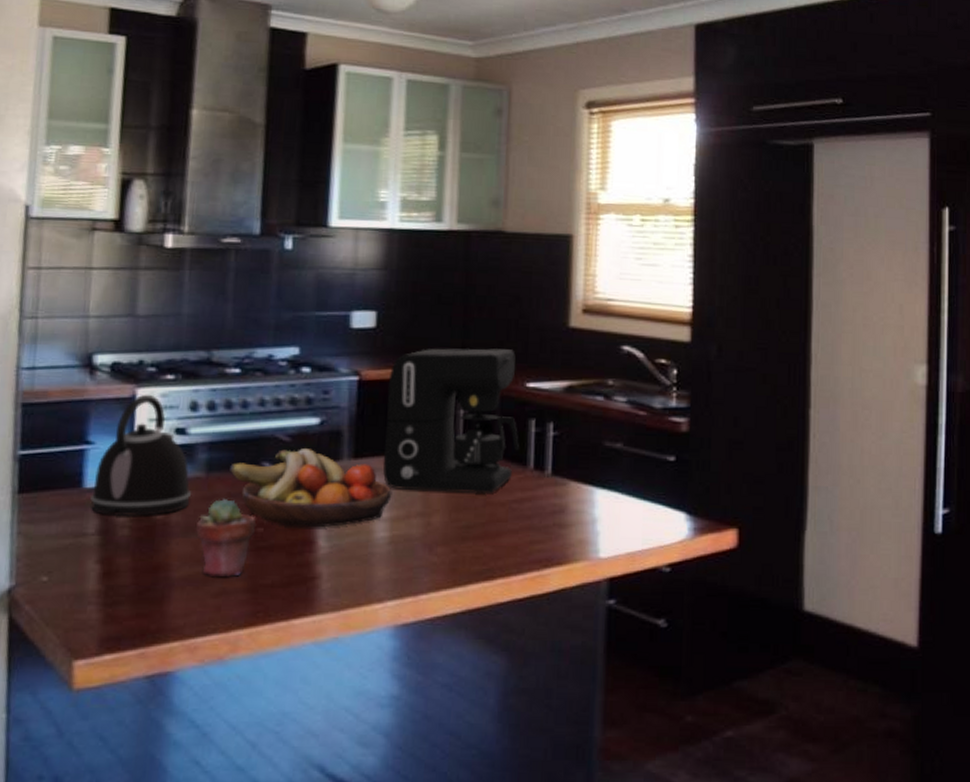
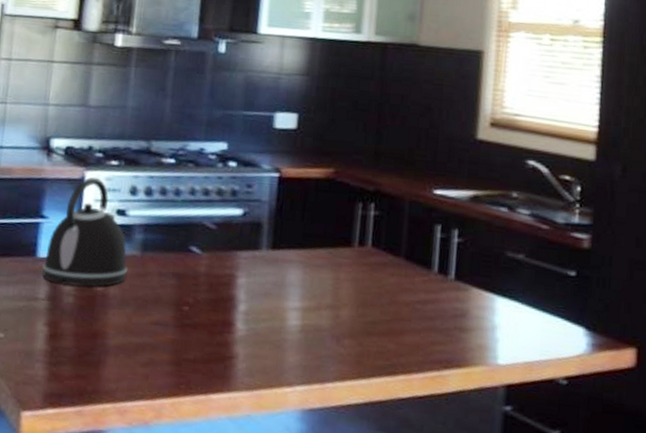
potted succulent: present [195,498,257,578] -> none [129,276,183,349]
fruit bowl: present [230,449,392,528] -> none [162,236,305,312]
coffee maker: present [383,348,519,495] -> none [297,151,425,293]

